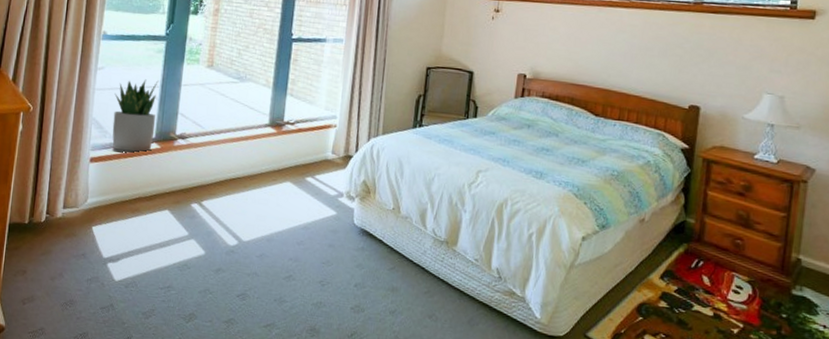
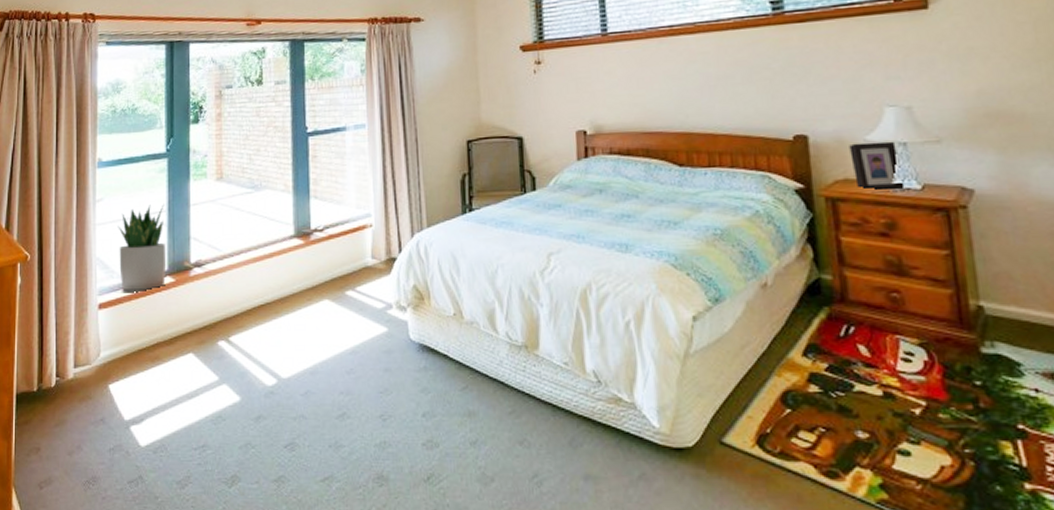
picture frame: none [728,119,766,162] -> present [849,141,905,190]

